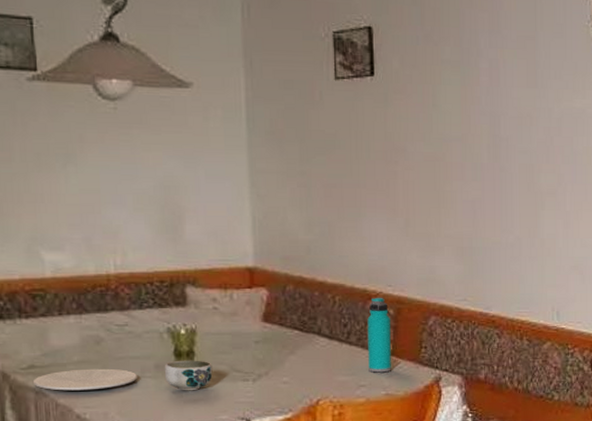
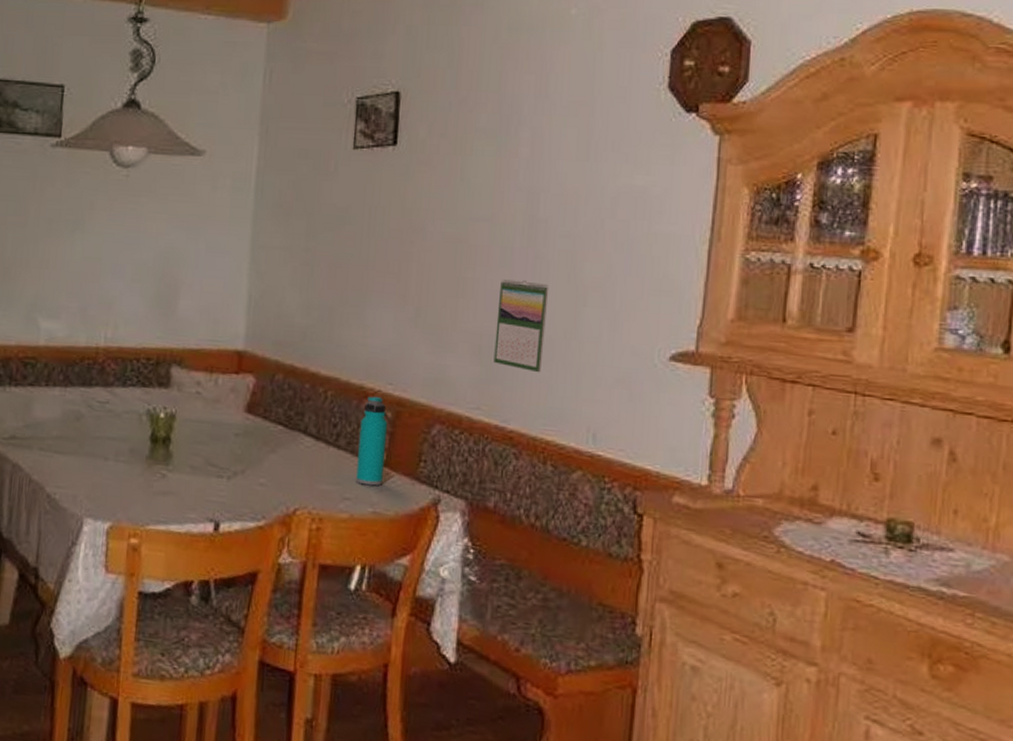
plate: present [32,368,138,391] -> none [11,445,112,470]
bowl: present [164,360,213,391] -> none [138,446,188,483]
calendar: none [473,191,514,267] -> present [493,279,549,373]

